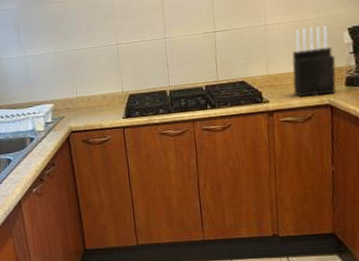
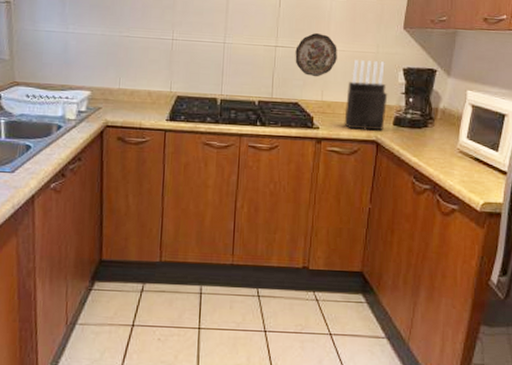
decorative plate: none [234,11,277,54] -> present [295,33,337,77]

